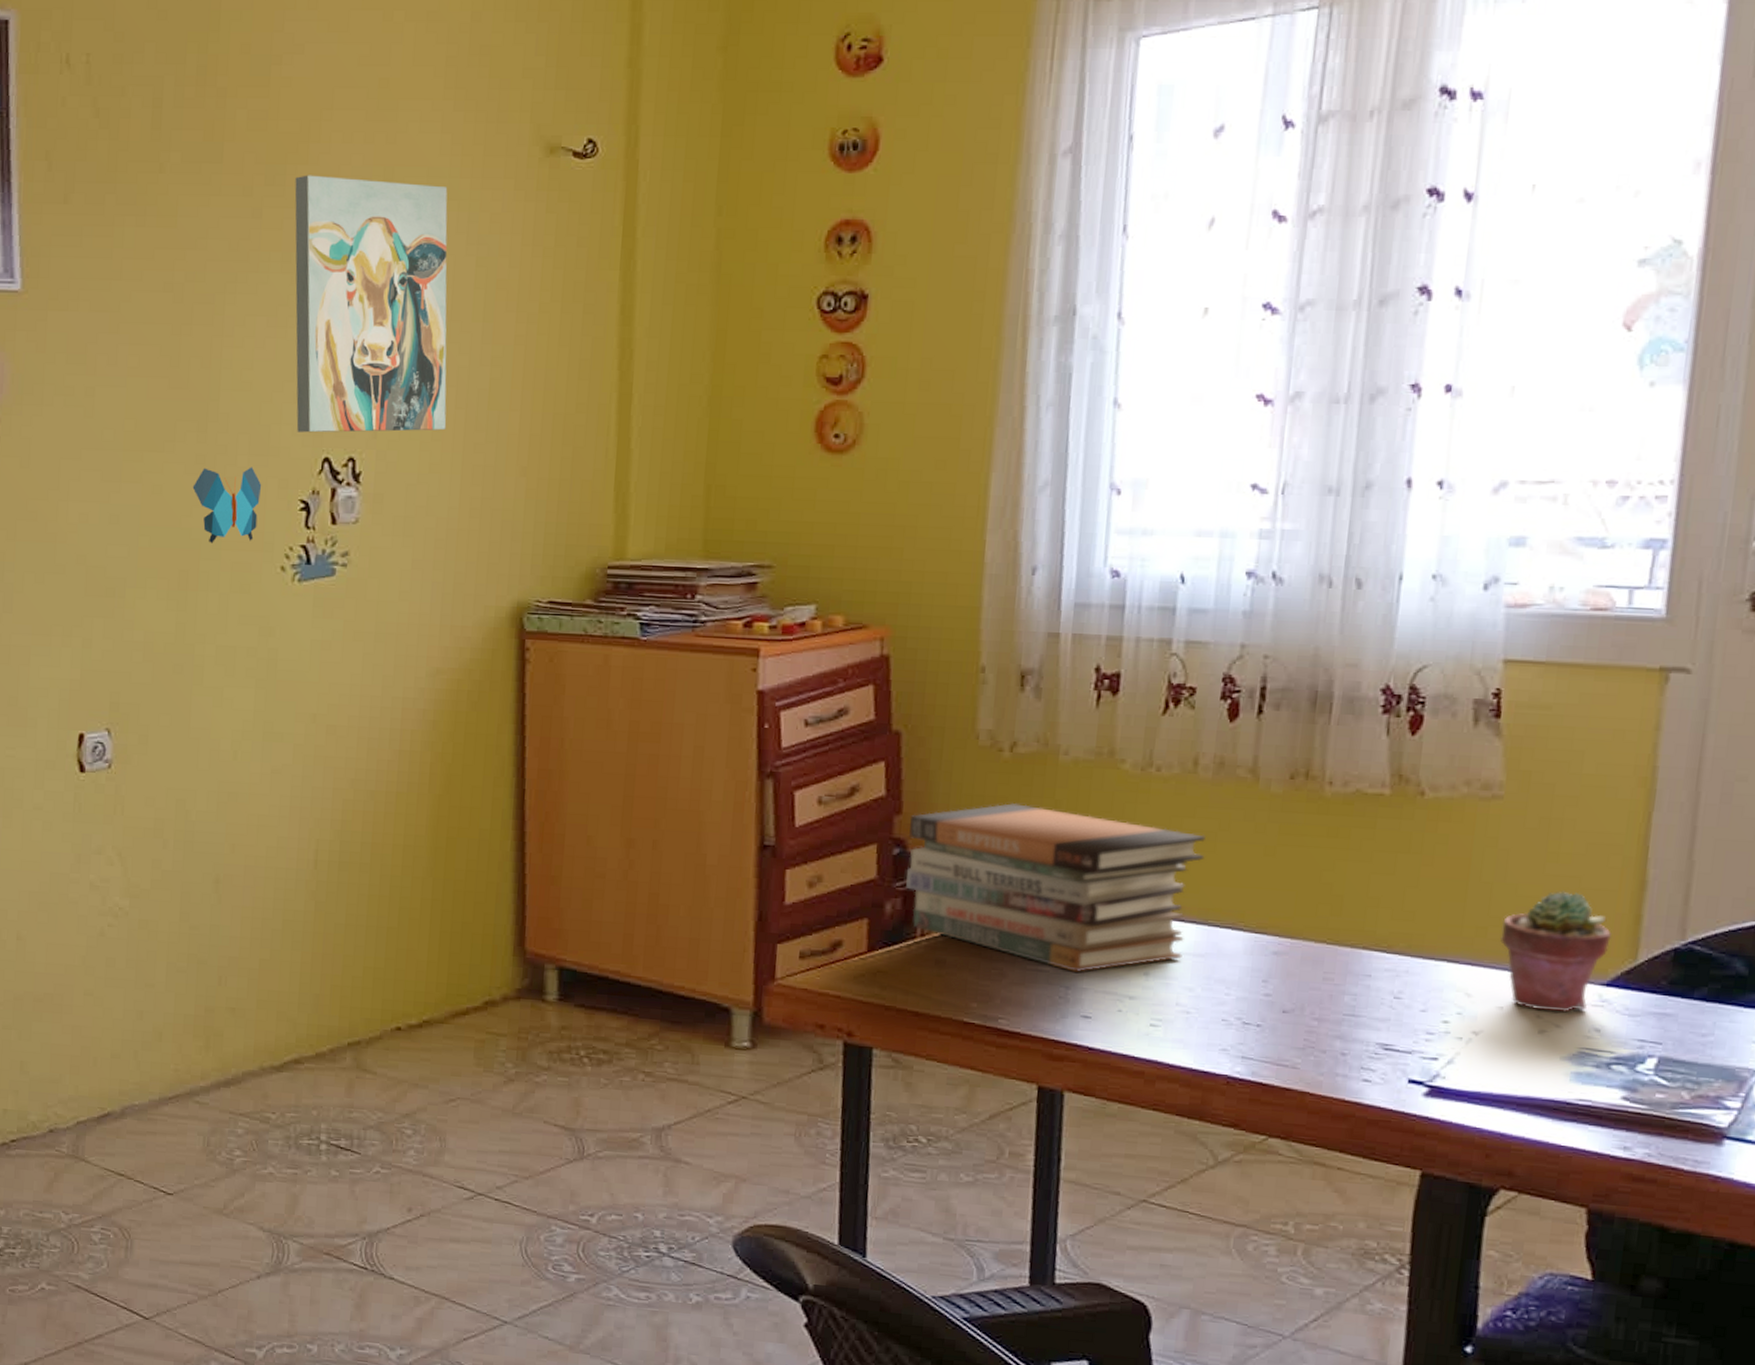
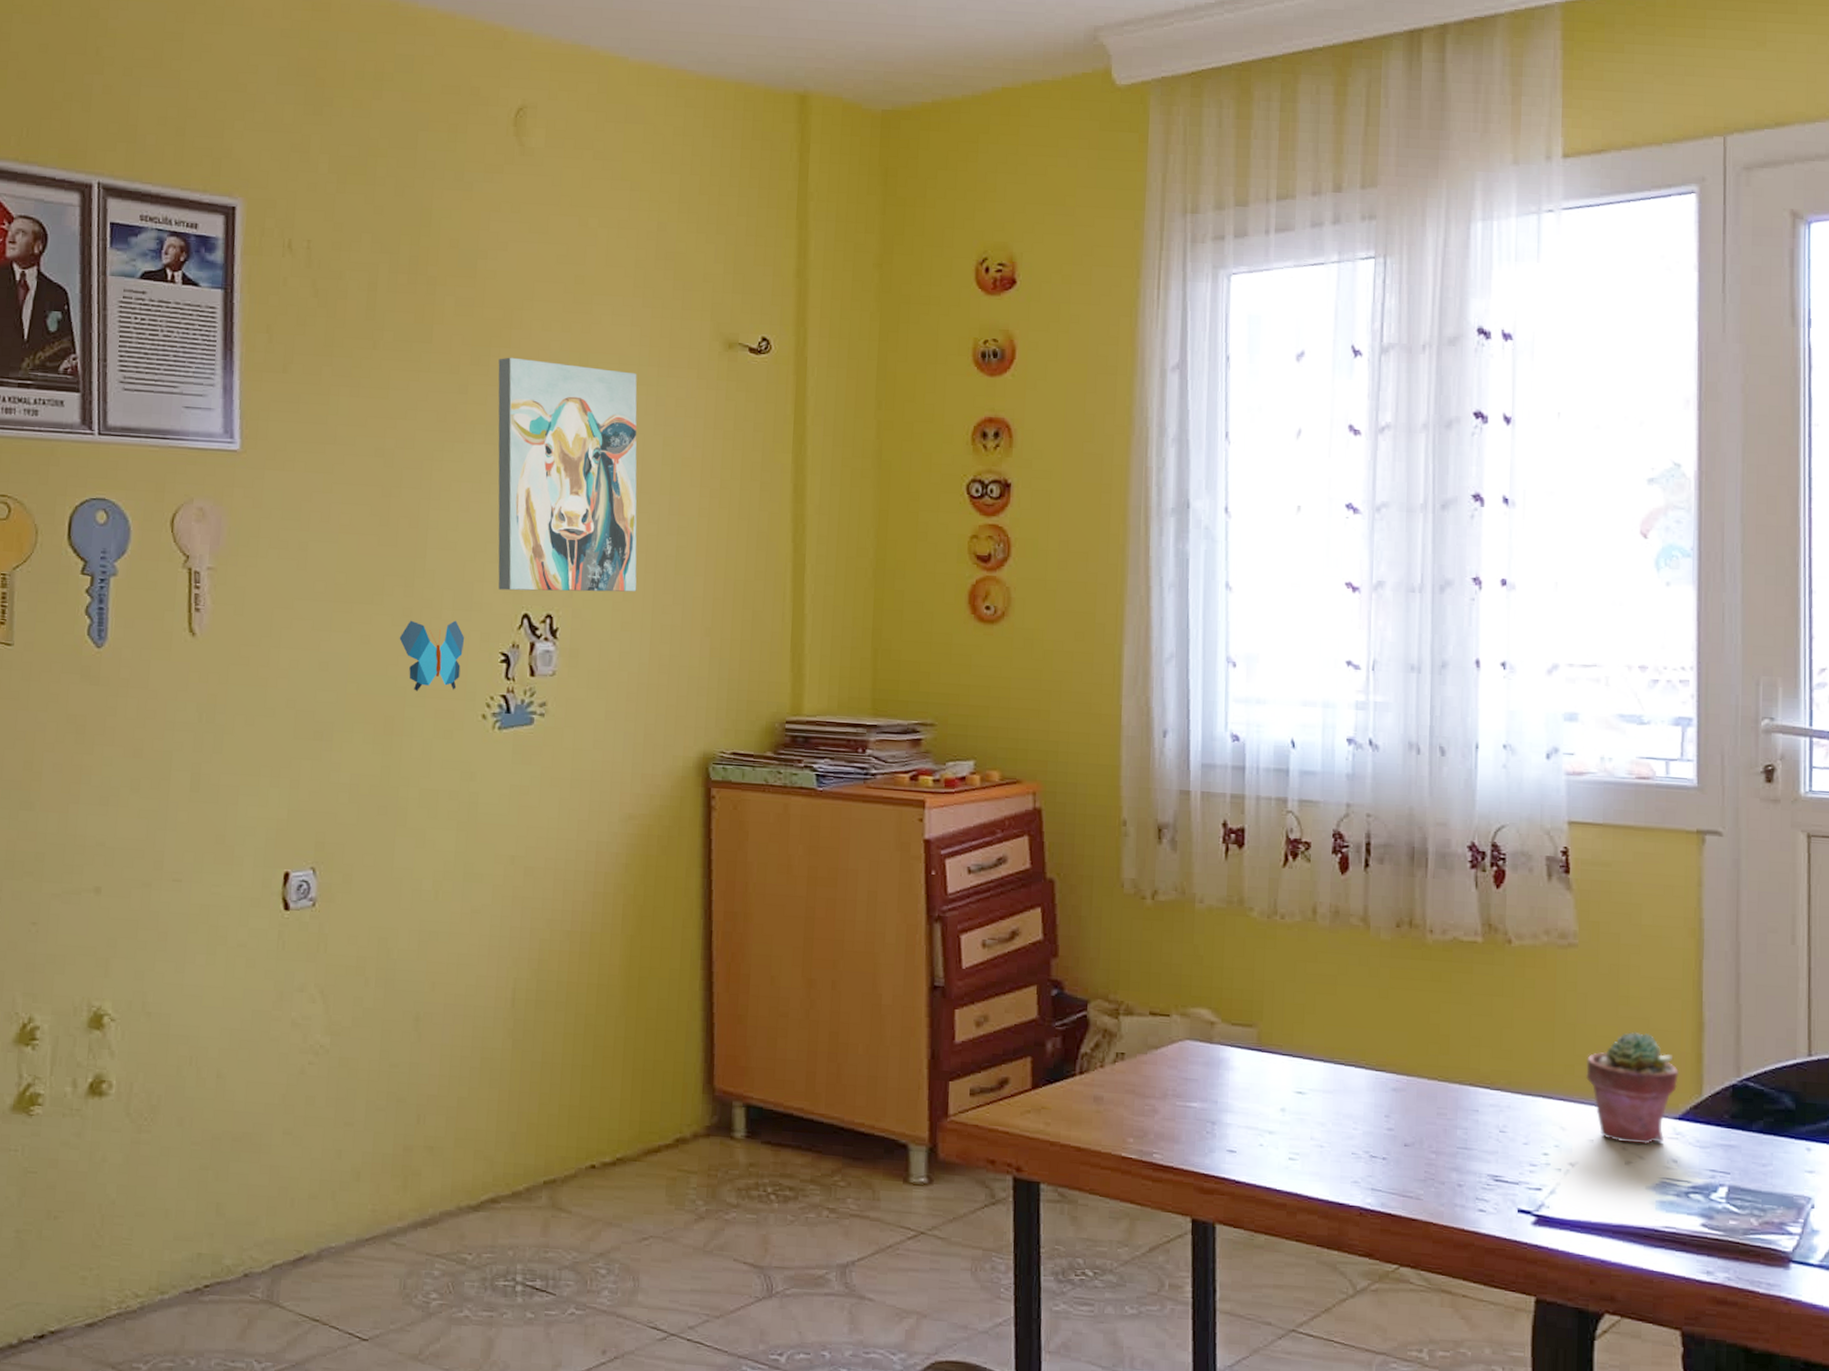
book stack: present [906,803,1205,973] -> none [1064,948,1327,1108]

